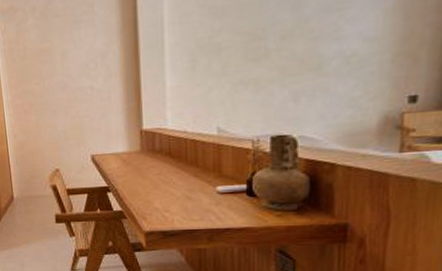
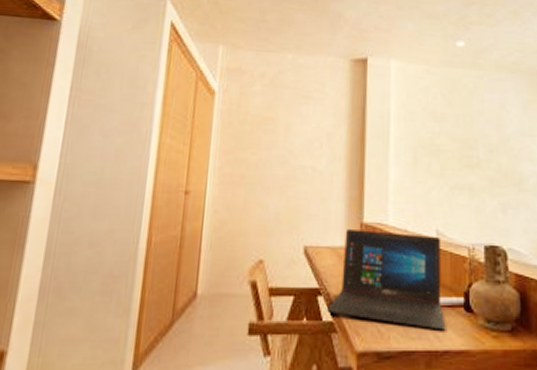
laptop: none [117,133,227,213] -> present [327,229,446,331]

